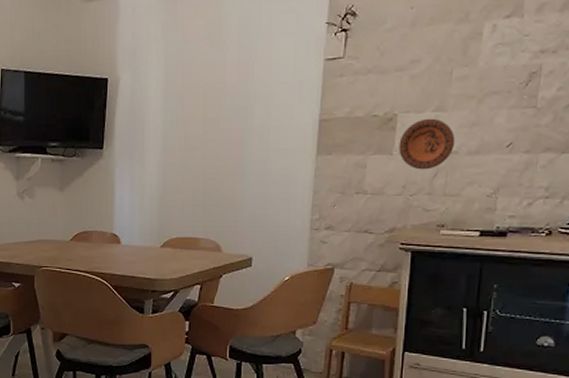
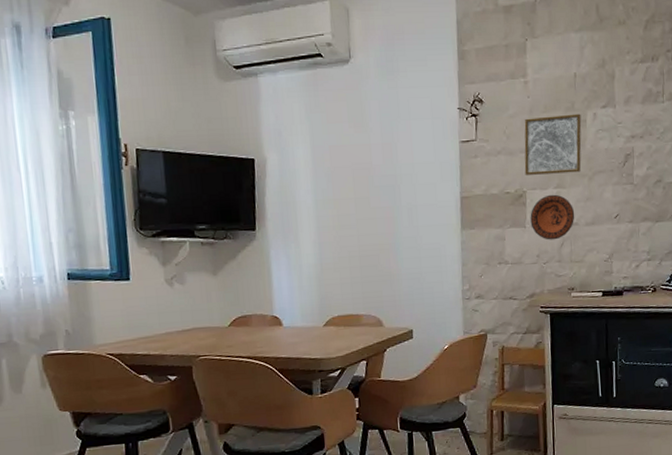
wall art: none [398,25,477,98] -> present [524,113,582,176]

